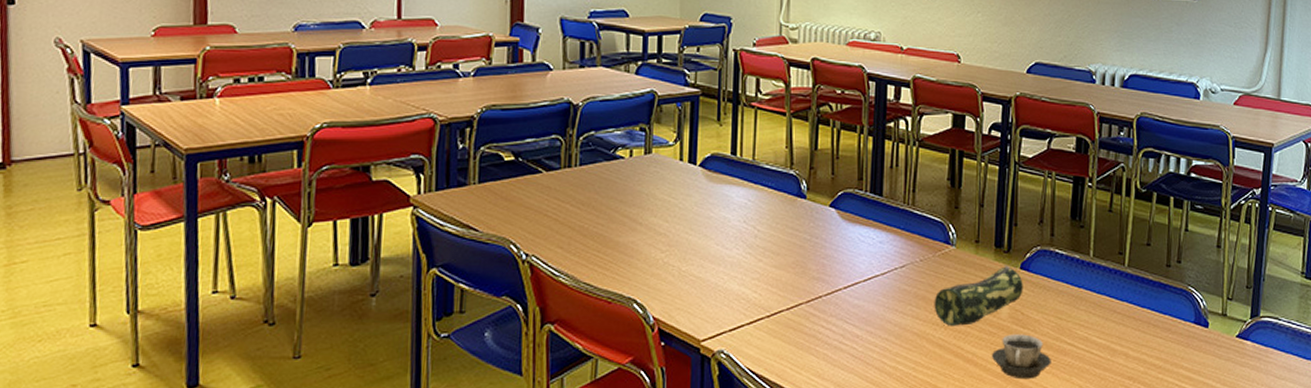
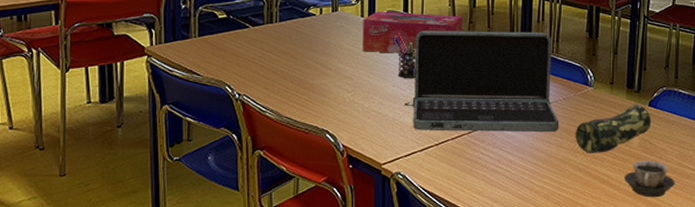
tissue box: none [681,153,803,205] -> present [363,11,463,54]
pen holder: none [718,180,745,235] -> present [393,33,416,78]
laptop: none [730,178,916,301] -> present [405,31,559,133]

